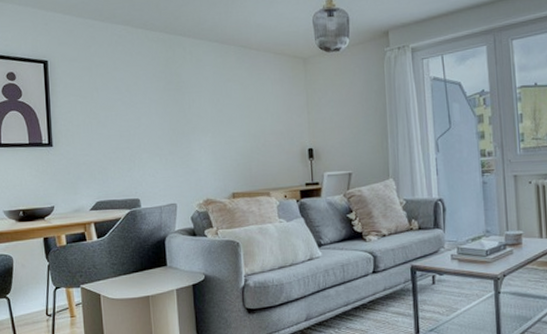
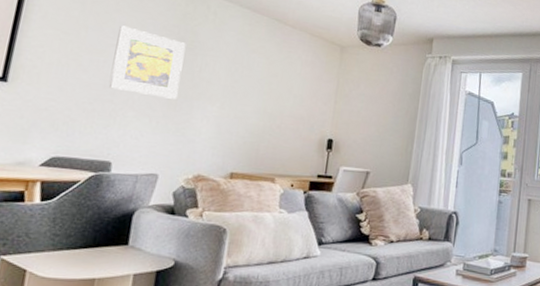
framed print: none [120,81,176,137] -> present [109,25,186,99]

